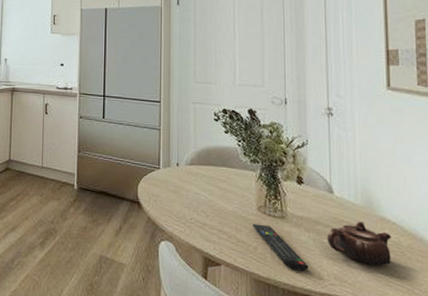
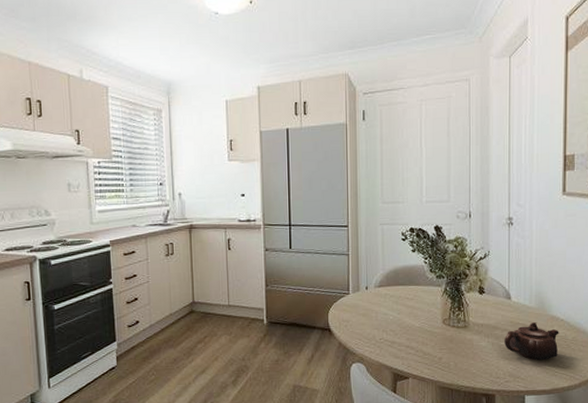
remote control: present [253,223,309,271] -> none [438,335,487,374]

